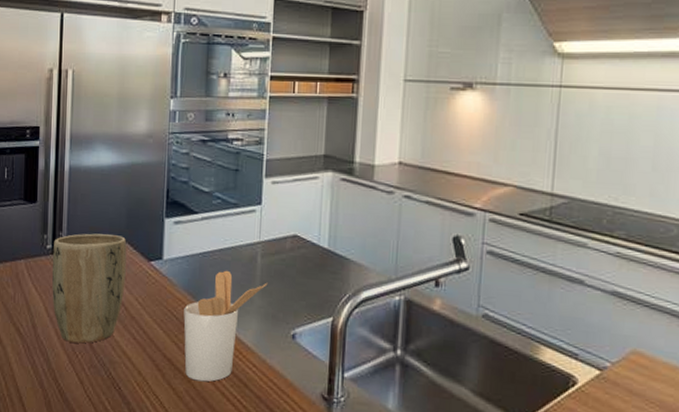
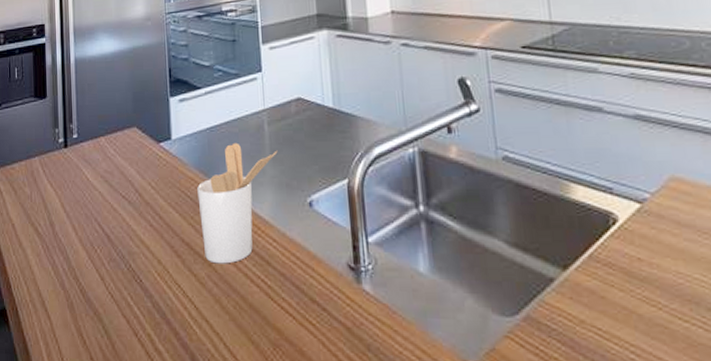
plant pot: present [52,233,127,344] -> none [64,121,137,237]

